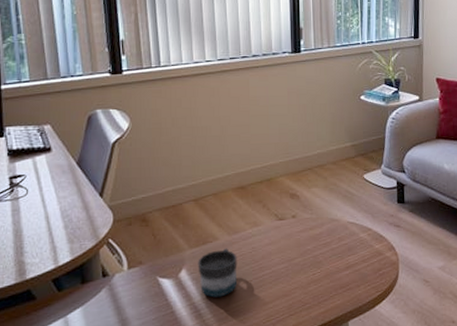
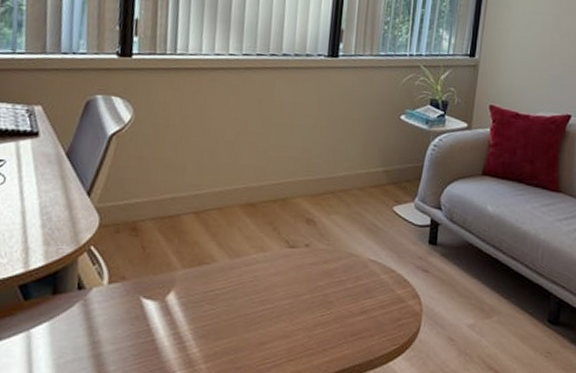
mug: present [198,248,238,298] -> none [189,273,236,330]

